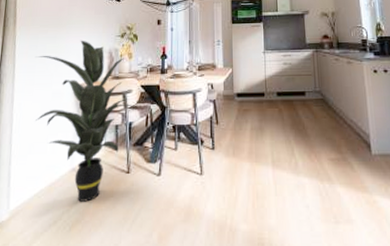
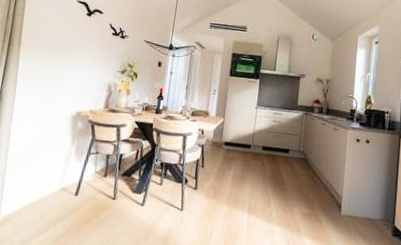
indoor plant: present [36,40,134,202] -> none [32,70,127,220]

